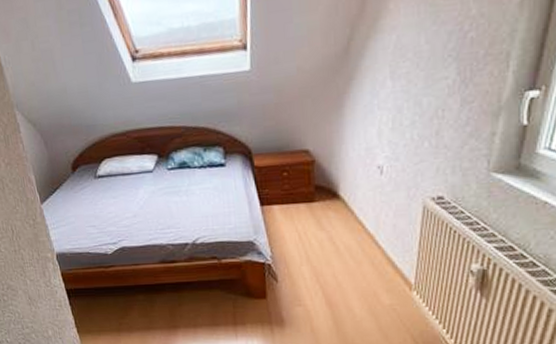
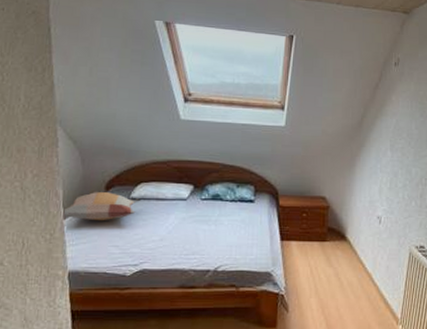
decorative pillow: none [39,172,108,203] -> present [63,192,141,221]

